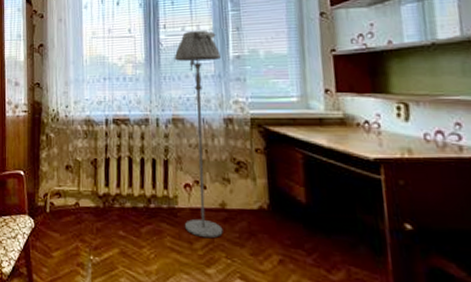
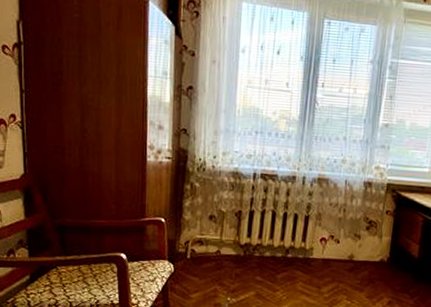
floor lamp: present [174,30,223,238] -> none [316,93,371,284]

